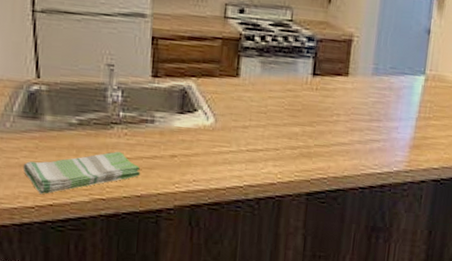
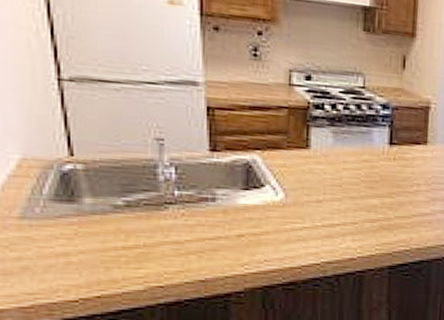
dish towel: present [23,151,141,194] -> none [60,233,204,285]

